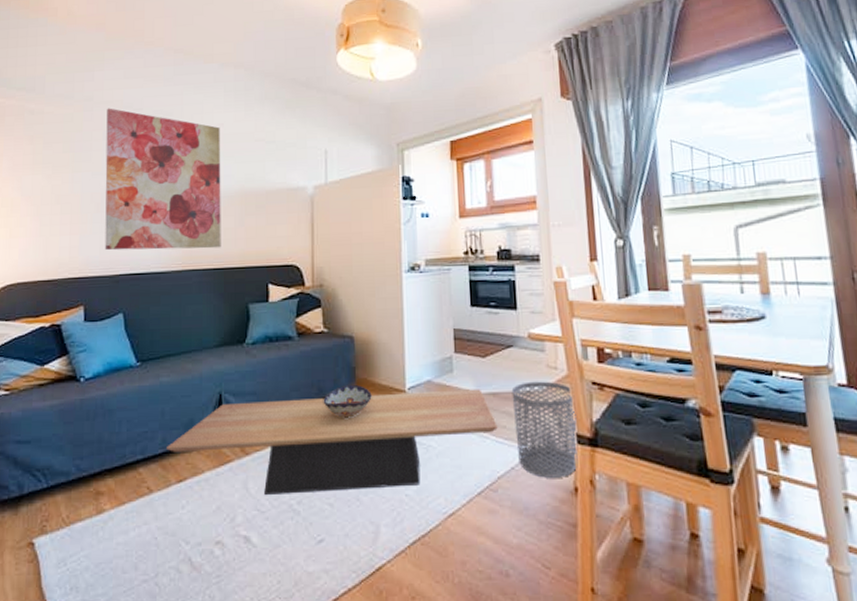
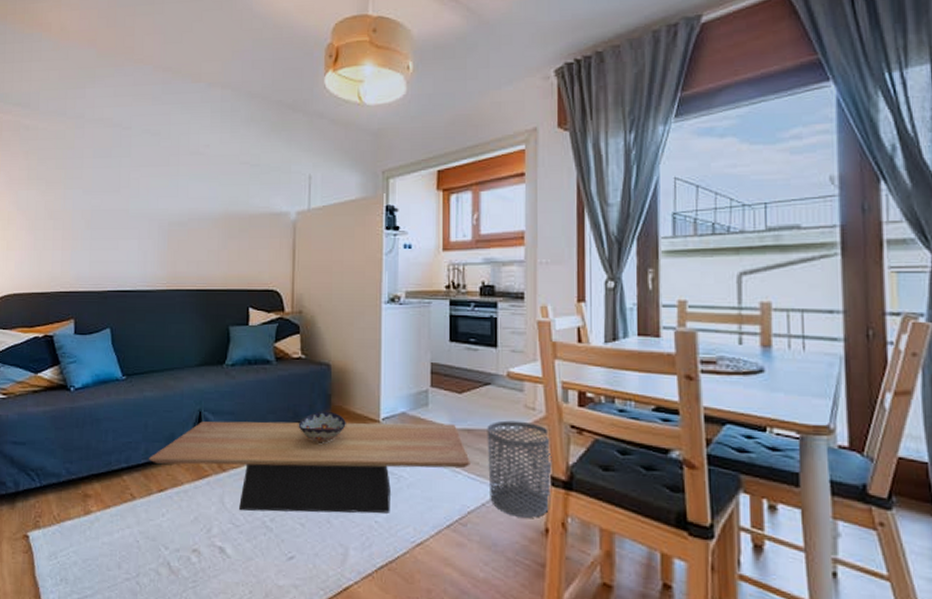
wall art: present [105,108,221,251] -> none [94,126,206,270]

